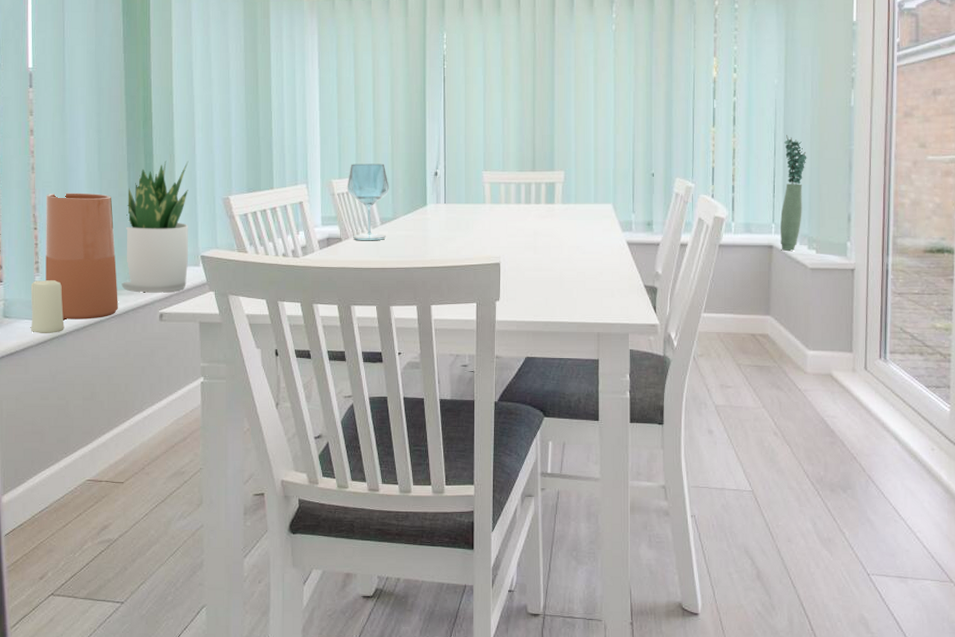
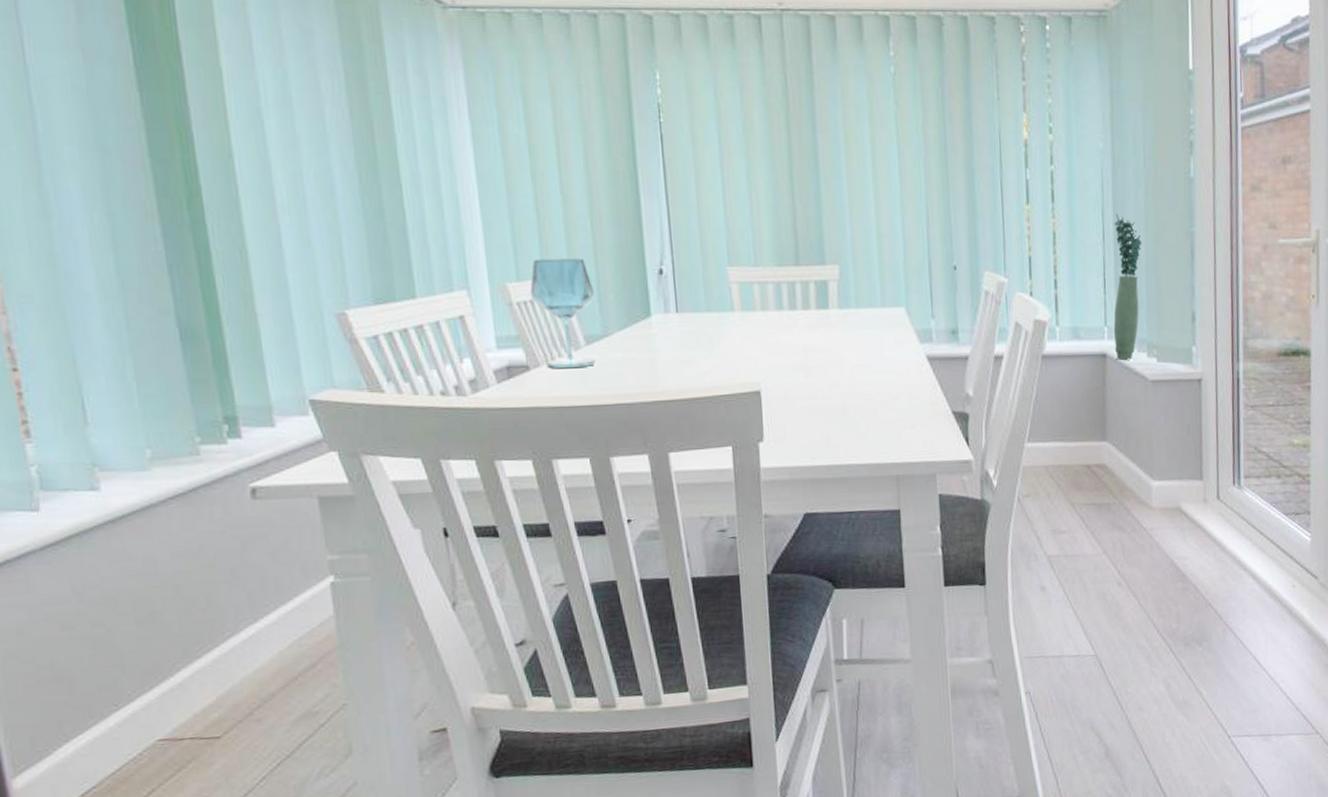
candle: present [30,280,65,334] -> none [18,448,89,532]
vase: present [45,193,118,319] -> none [26,311,179,507]
planter: present [121,160,189,293] -> none [173,259,290,460]

